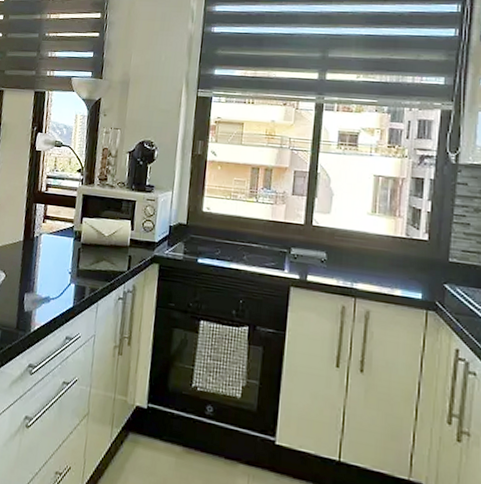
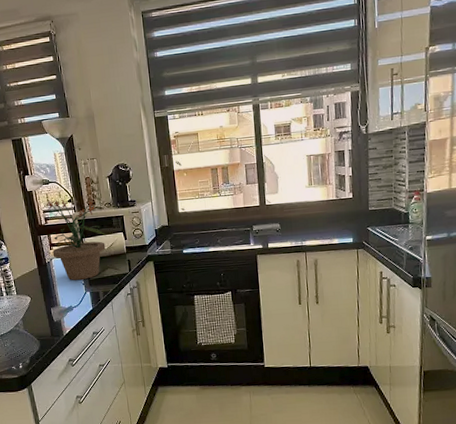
potted plant: none [37,165,111,268] -> present [42,199,107,280]

